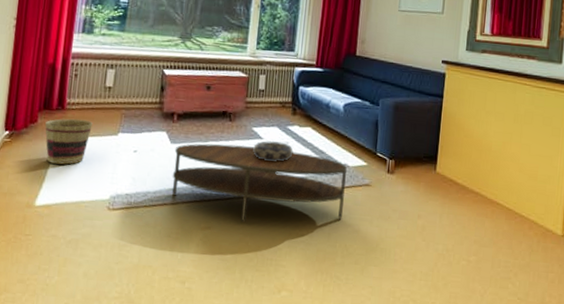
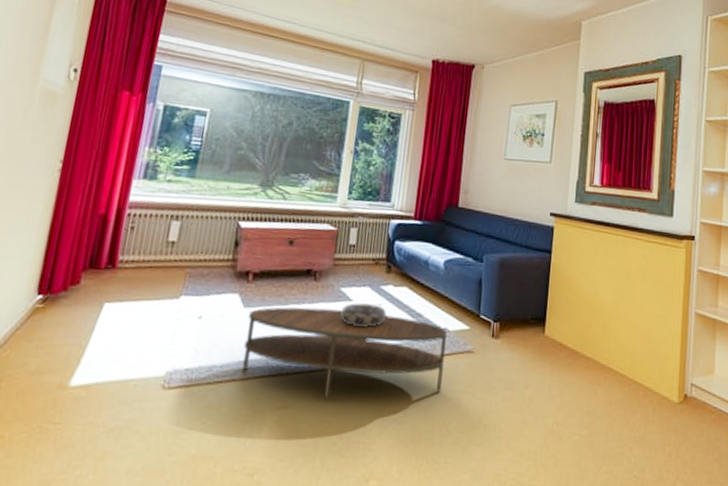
basket: present [44,118,93,165] -> none [89,279,150,335]

